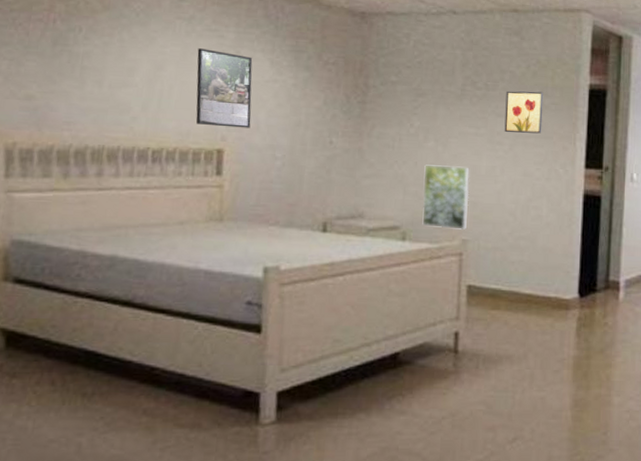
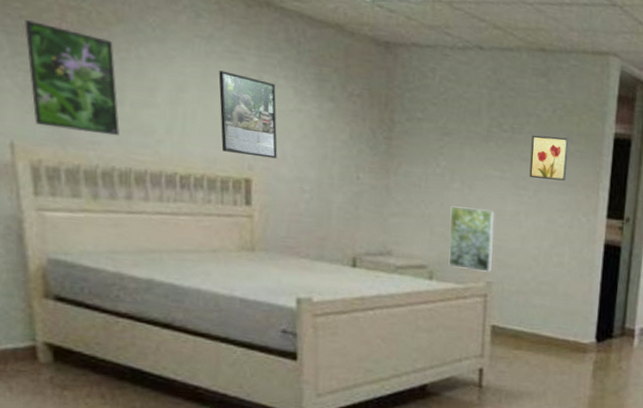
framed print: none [13,12,98,116] -> present [25,19,119,136]

